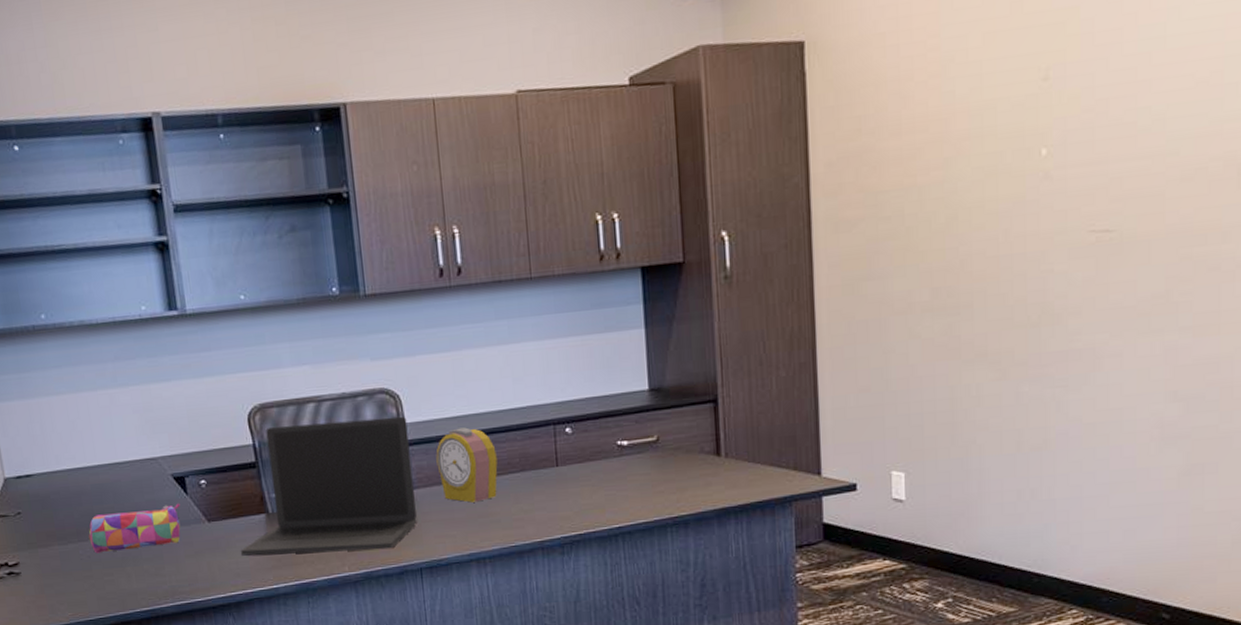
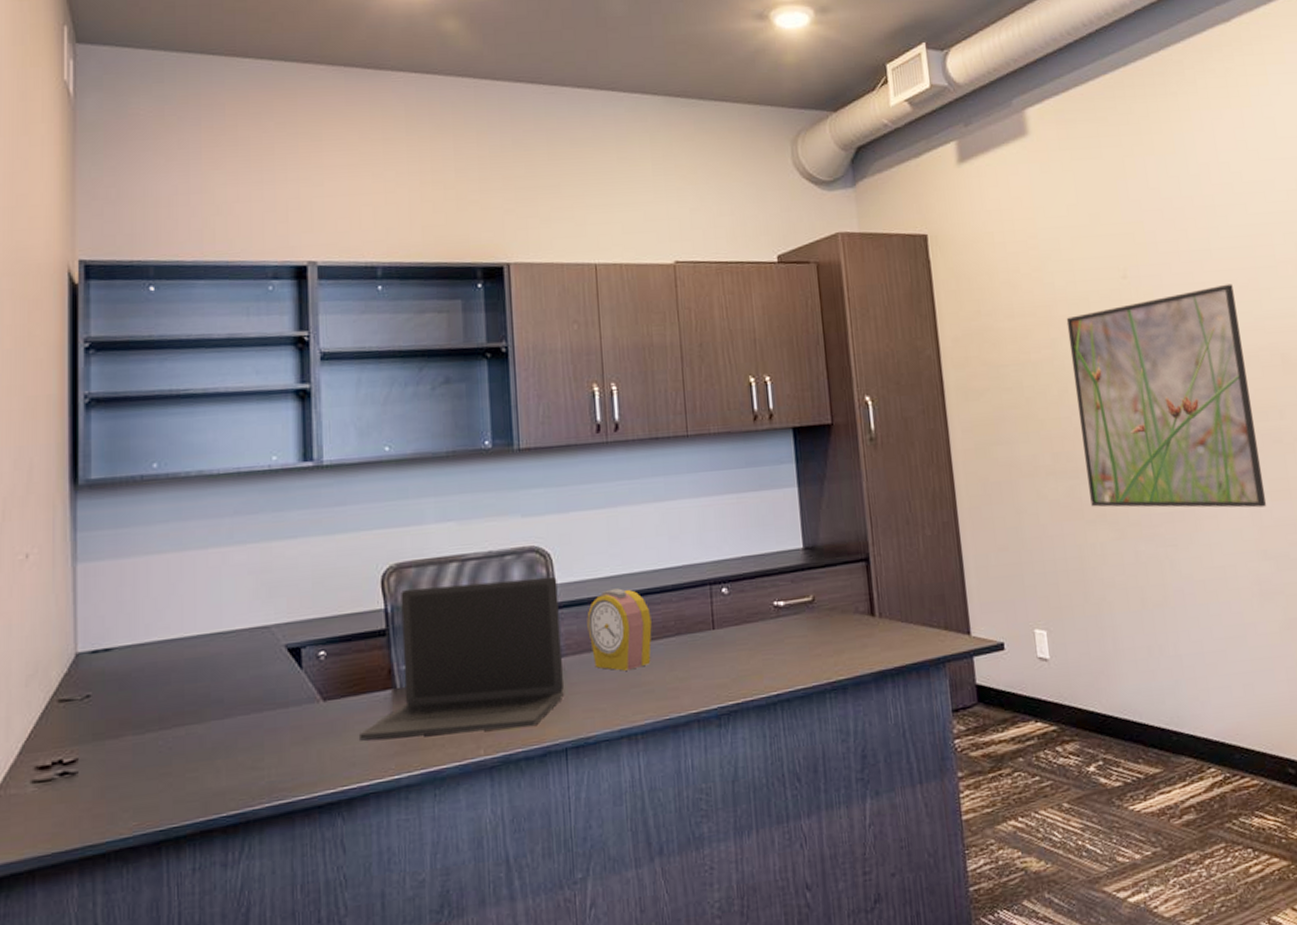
pencil case: present [88,504,181,554] -> none [173,680,292,744]
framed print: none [965,79,1188,346] -> present [1066,284,1267,508]

